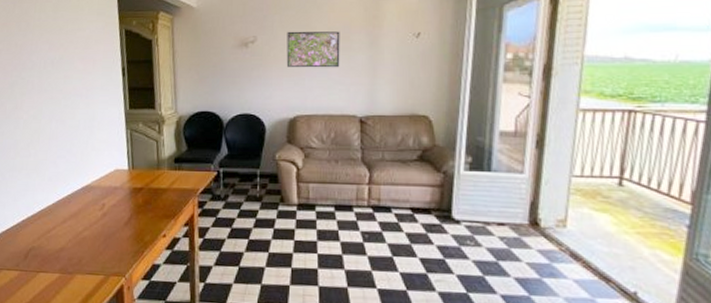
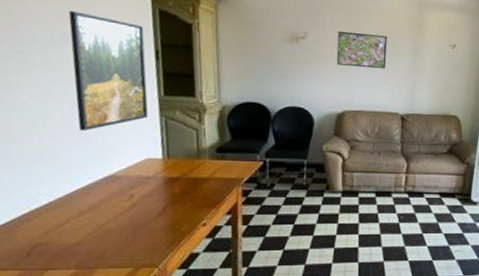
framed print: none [57,39,117,144] -> present [68,11,149,130]

